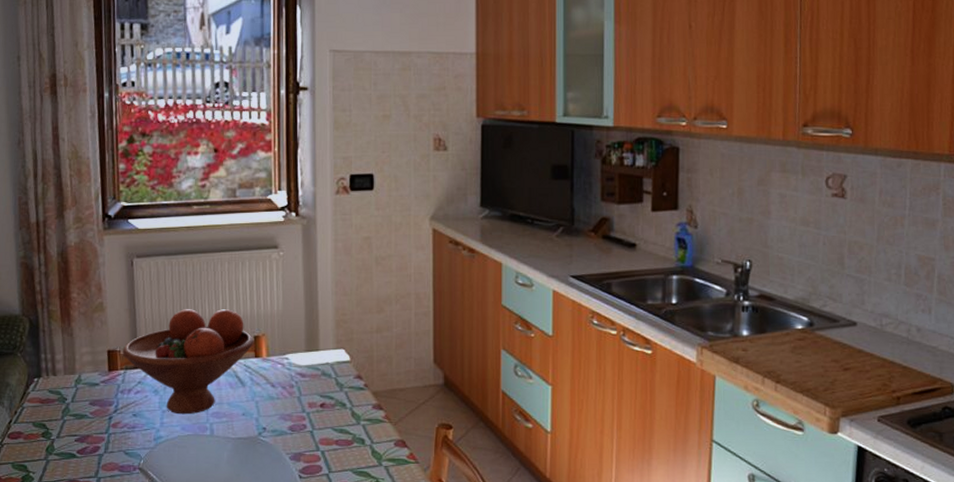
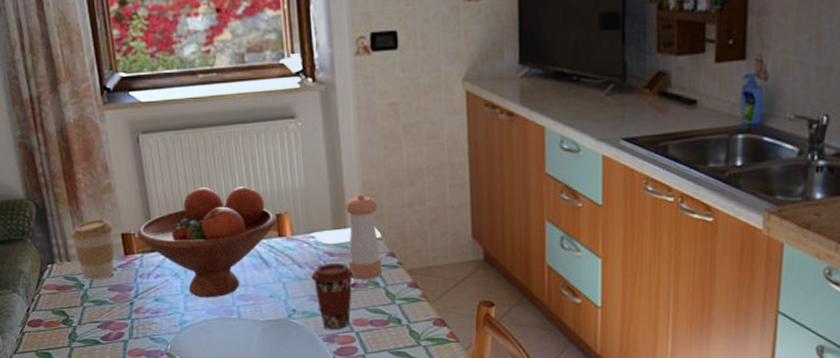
coffee cup: none [60,336,101,394] -> present [71,219,115,280]
coffee cup: none [282,383,323,448] -> present [311,262,354,329]
pepper shaker: none [318,319,349,400] -> present [346,194,382,280]

